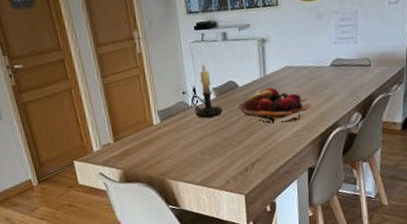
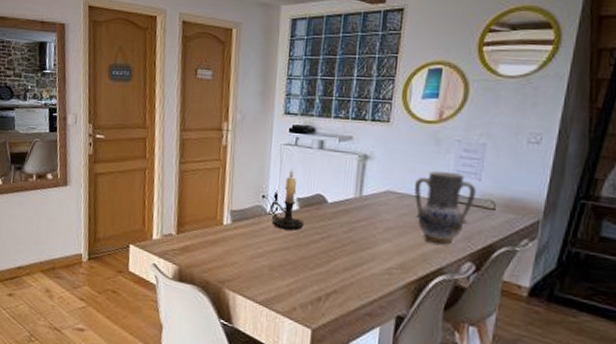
fruit basket: present [237,87,312,124] -> none [322,210,412,256]
vase: none [307,40,355,103] -> present [414,170,477,245]

